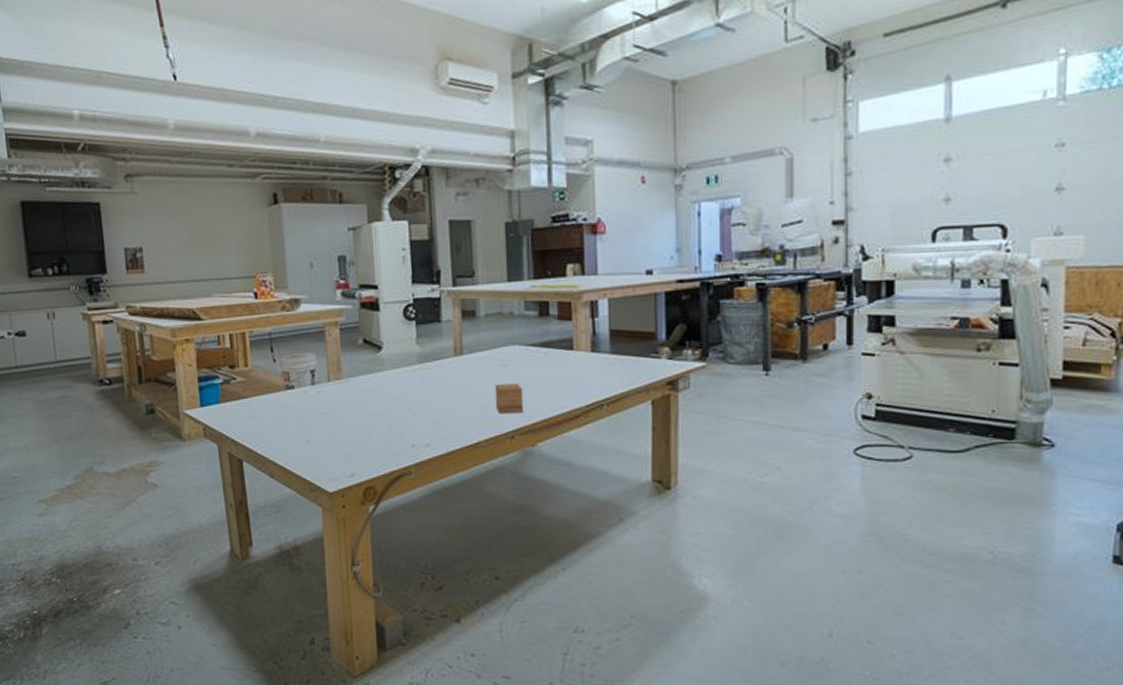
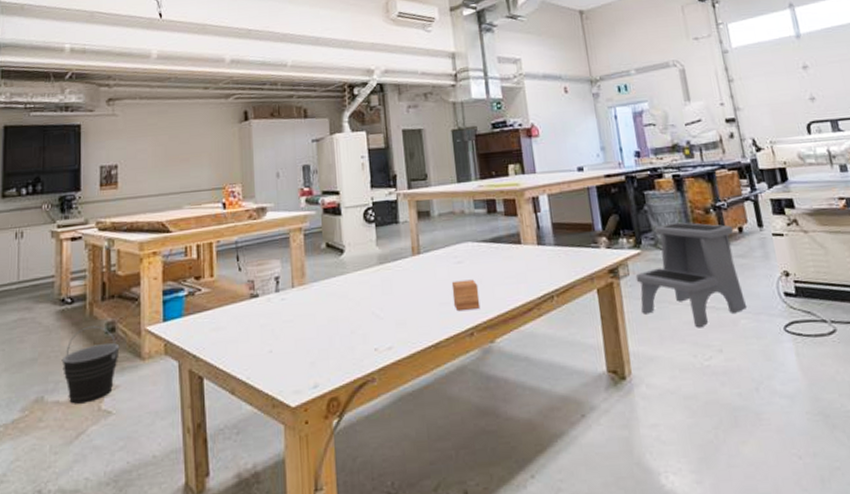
bucket: none [106,407,160,476] -> present [61,325,120,404]
step stool: none [696,335,816,444] -> present [635,222,746,327]

